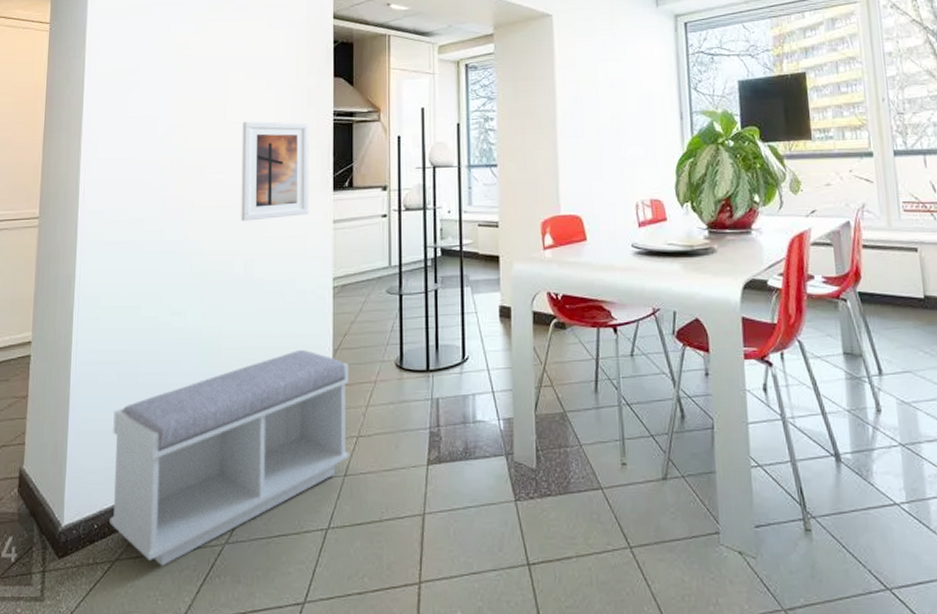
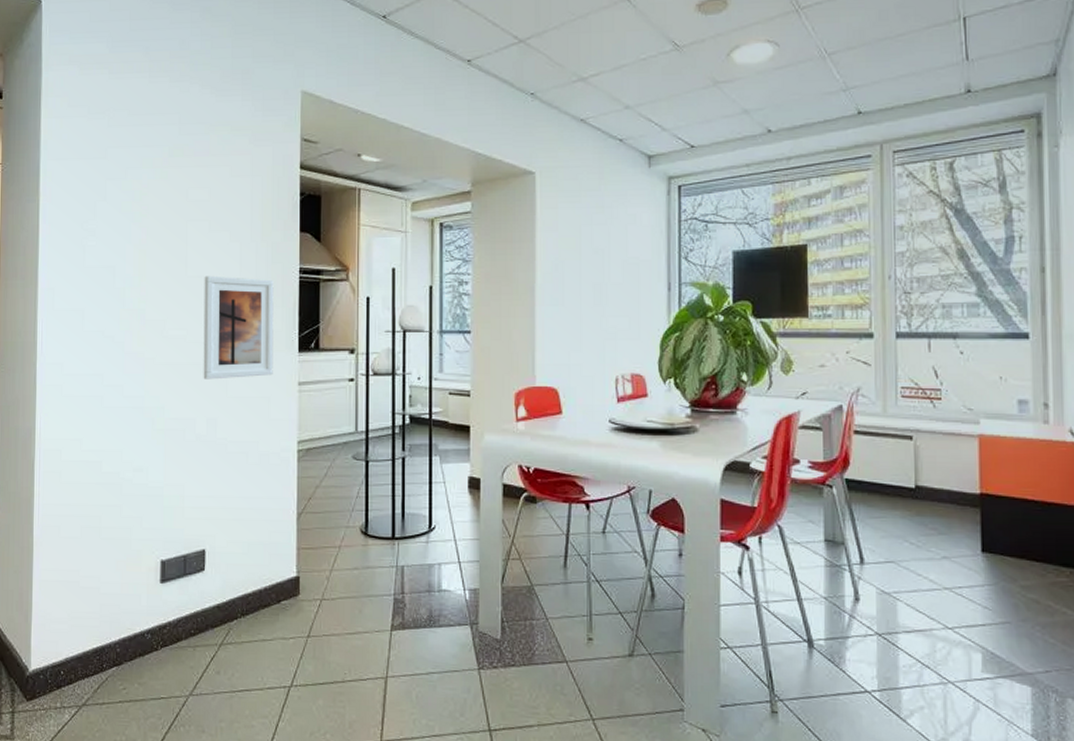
bench: present [109,350,350,567] -> none [76,512,314,714]

